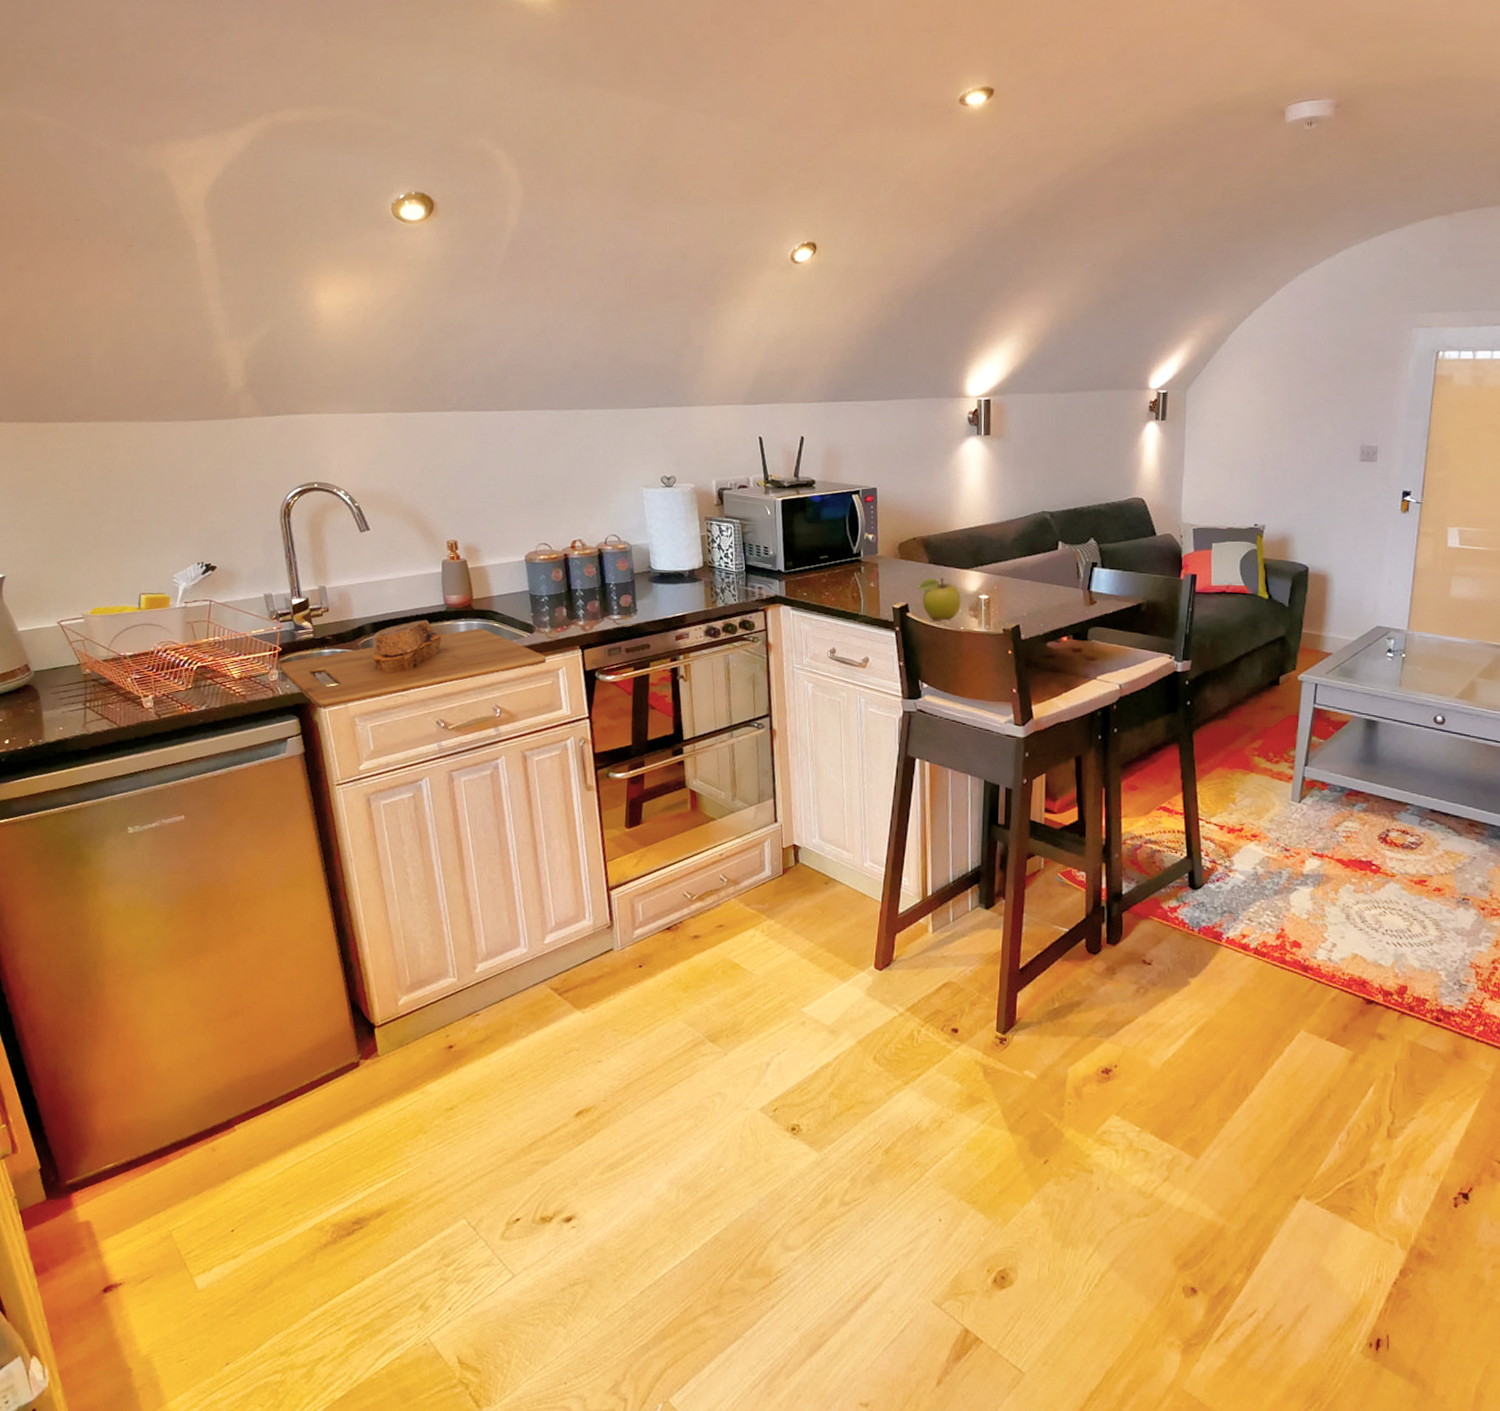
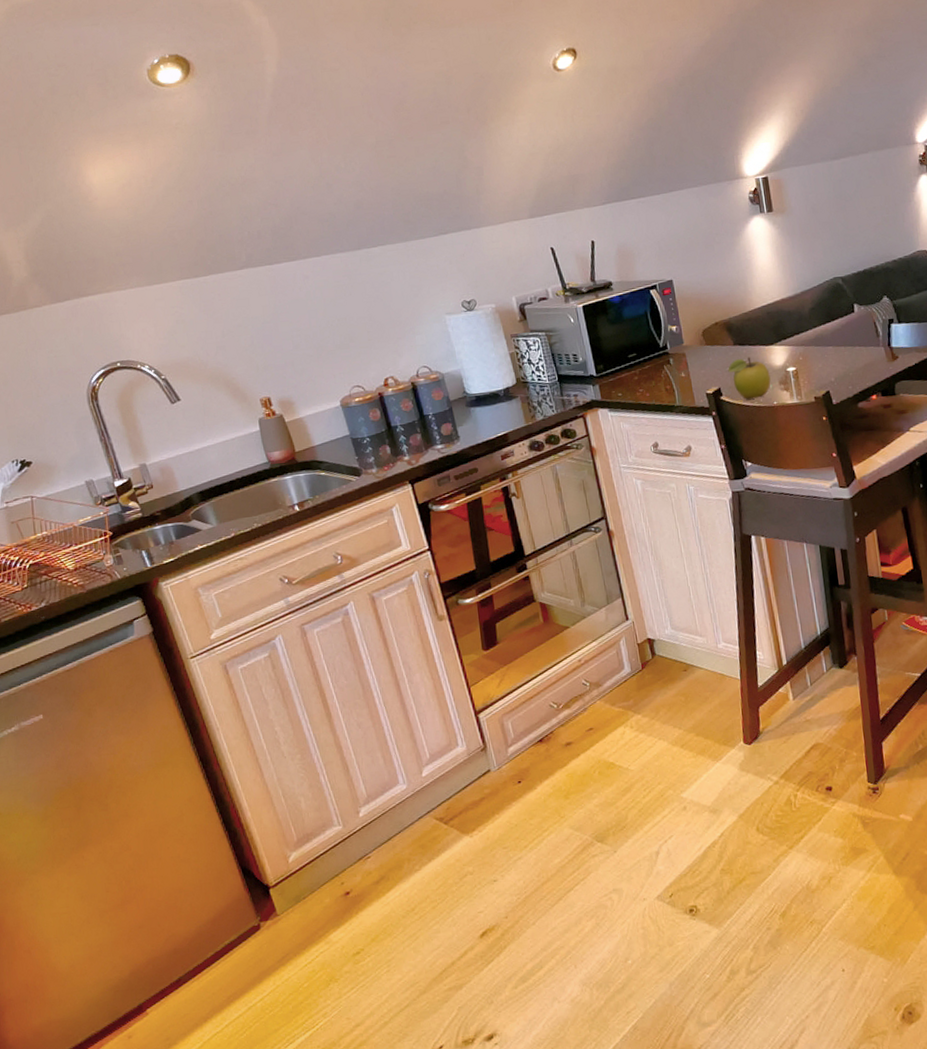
cutting board: present [280,620,547,709] -> none [113,479,379,586]

